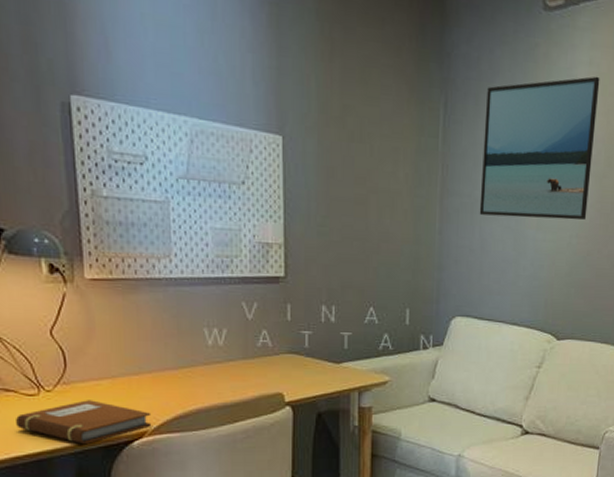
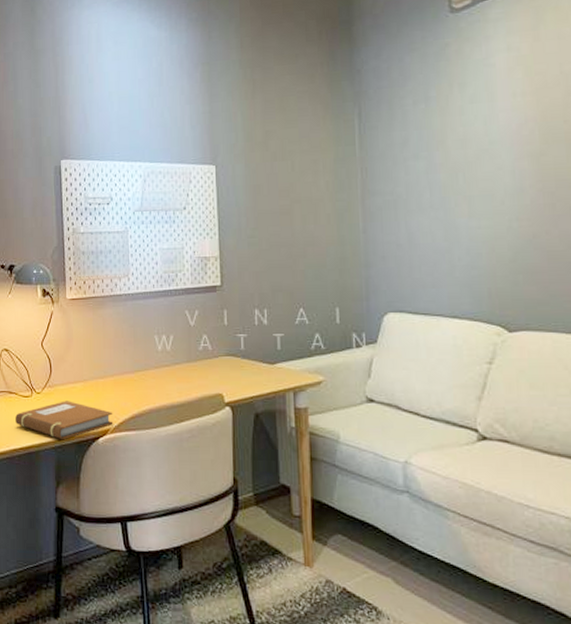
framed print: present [479,76,600,220] -> none [400,59,527,210]

